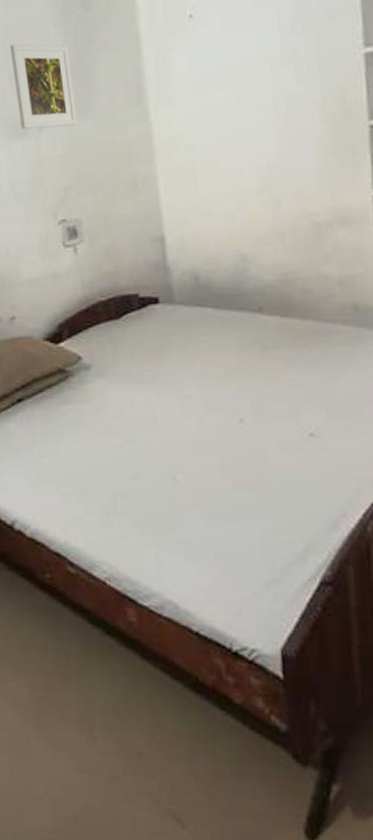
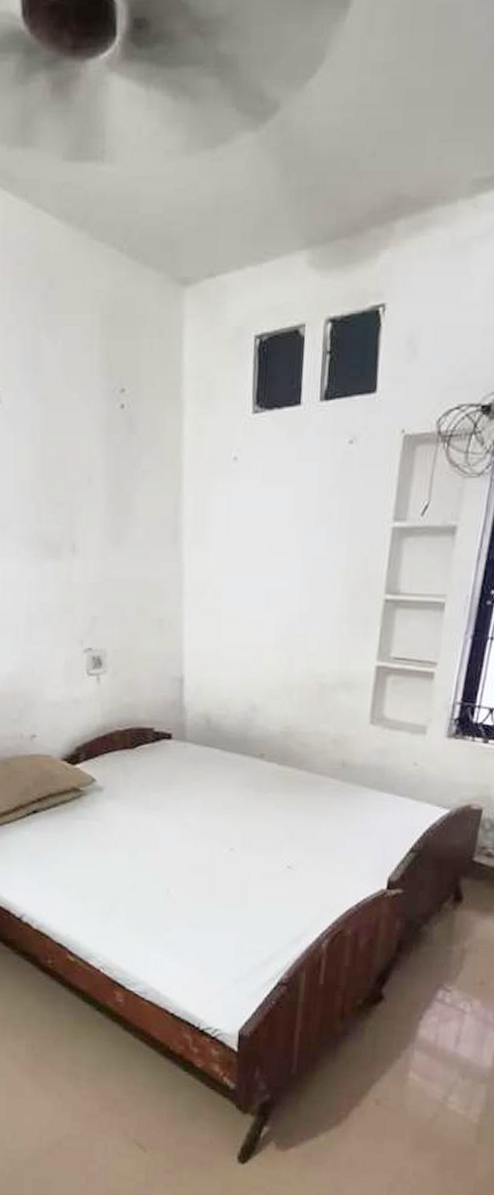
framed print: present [9,44,78,129] -> none [48,456,112,555]

